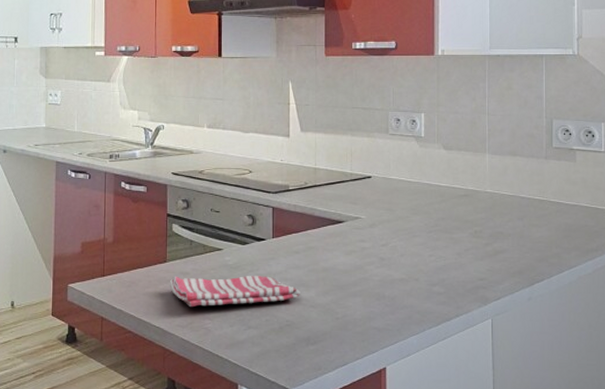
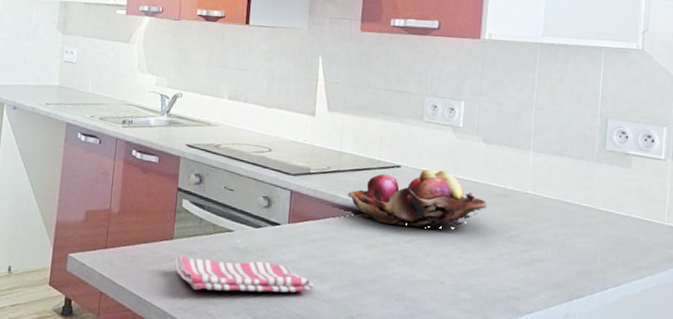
fruit basket: none [325,177,451,231] -> present [348,169,487,228]

